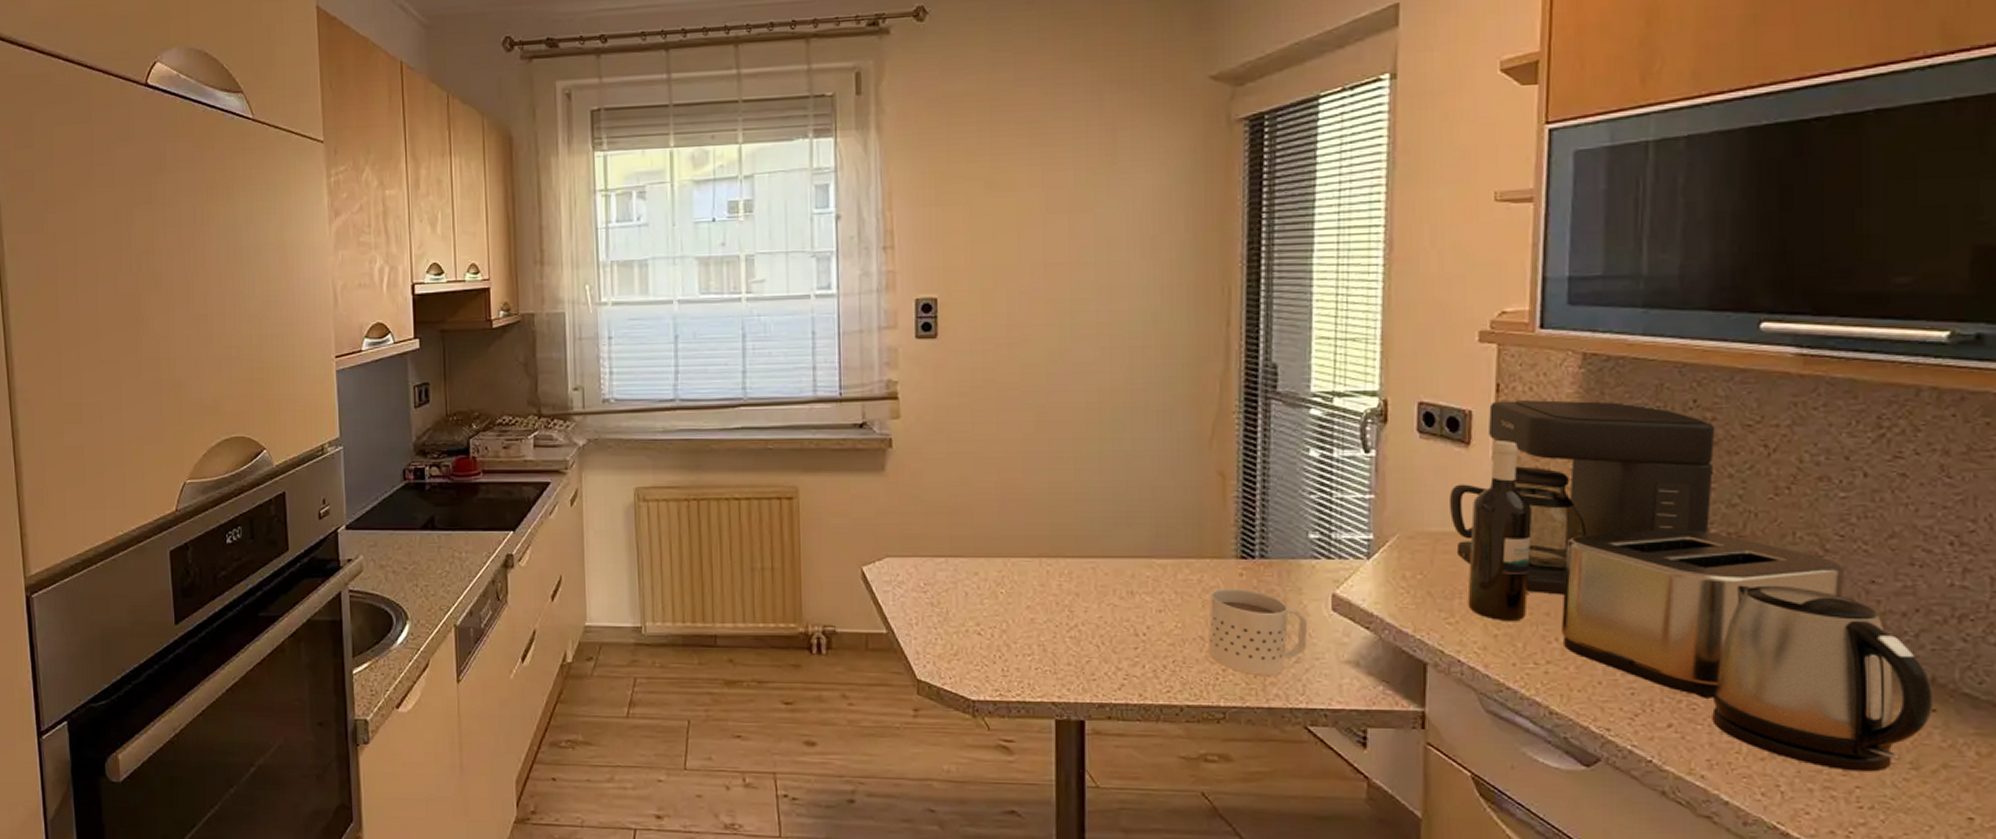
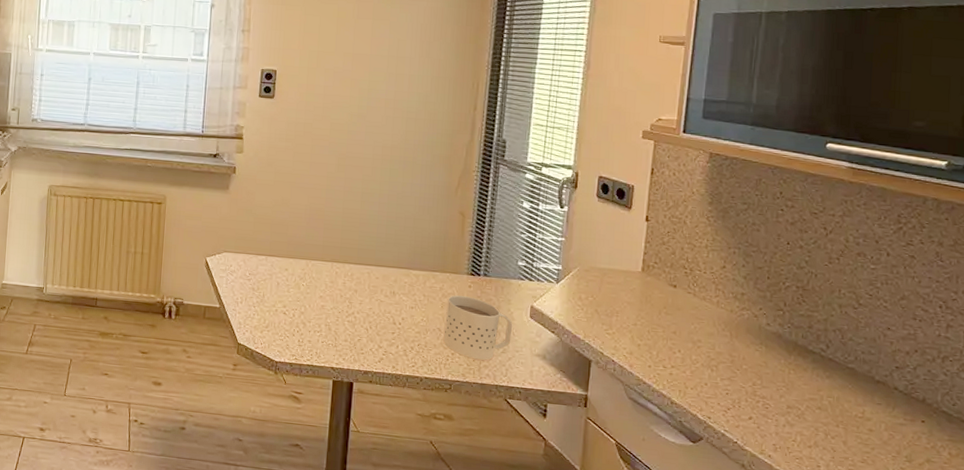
coffee maker: present [1450,400,1716,595] -> none [614,180,793,320]
wine bottle: present [1467,440,1532,622] -> none [622,208,669,336]
toaster: present [1561,528,1844,698] -> none [683,279,871,401]
kettle: present [1712,585,1934,772] -> none [778,323,924,462]

